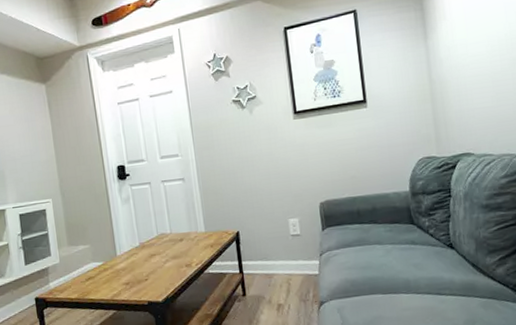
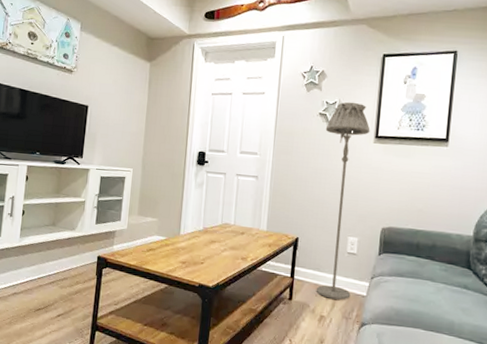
floor lamp: none [242,82,304,286] -> present [316,102,370,300]

